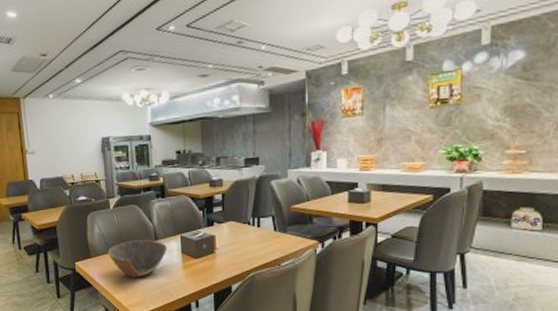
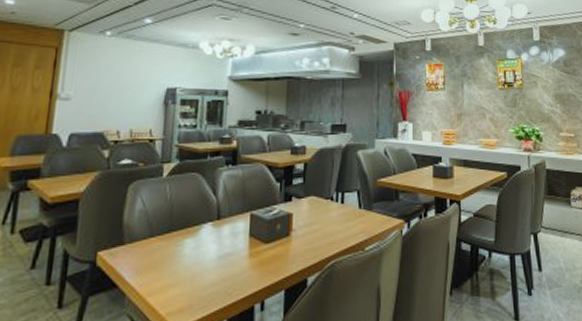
bowl: present [107,240,167,277] -> none [149,219,232,272]

